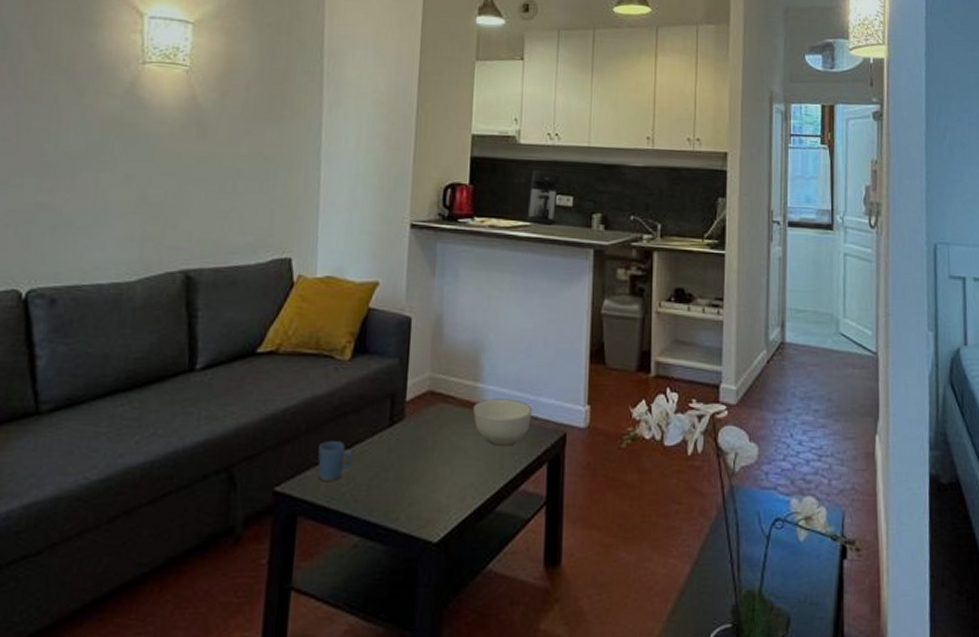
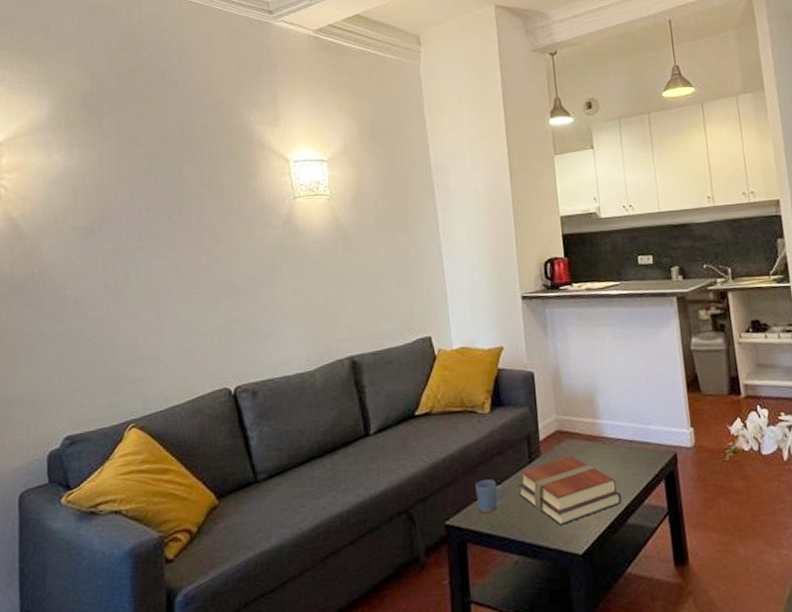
books: none [370,423,493,505] -> present [518,456,621,525]
bowl: present [472,398,533,446] -> none [595,429,646,470]
coffee maker: present [527,170,559,226] -> none [614,237,641,283]

